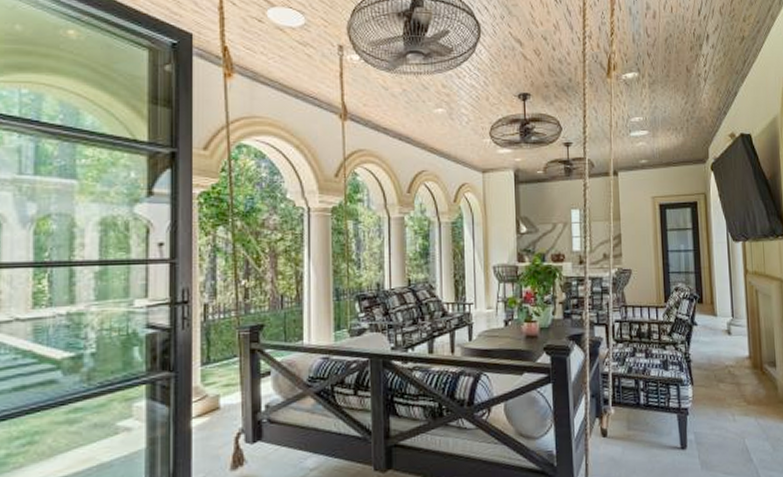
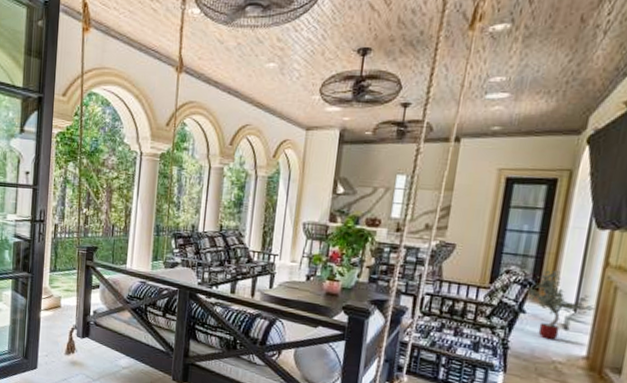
potted tree: none [694,283,747,347] -> present [526,270,596,340]

